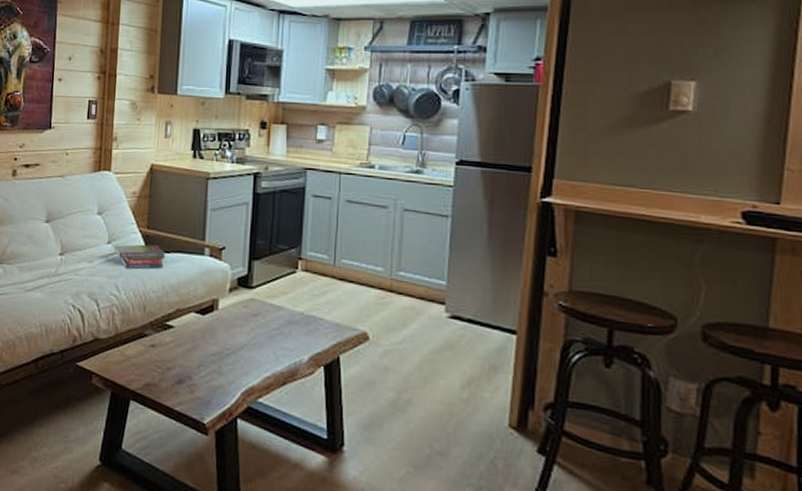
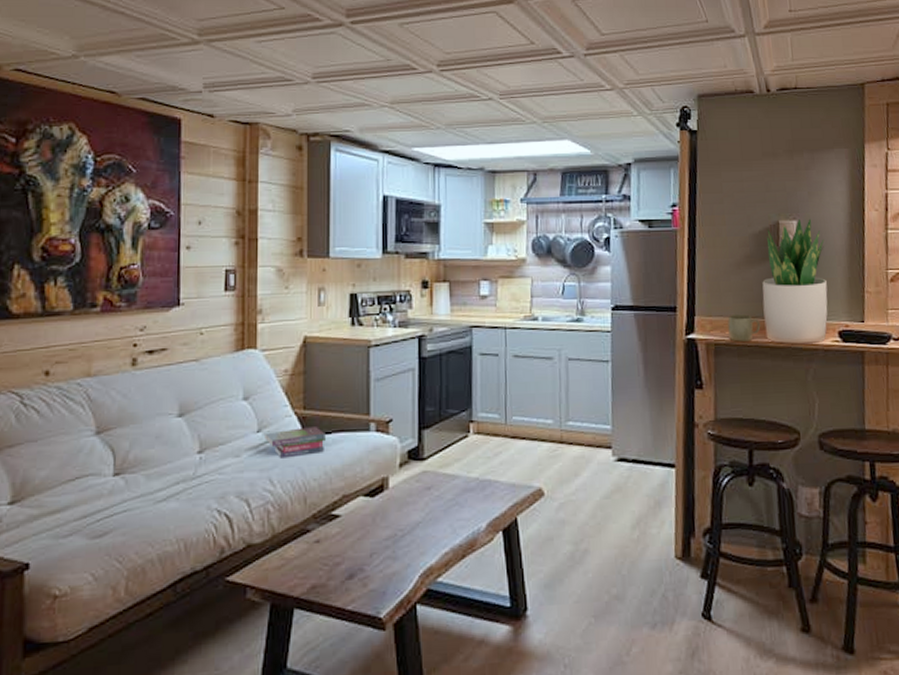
mug: none [594,181,636,213] -> present [727,314,761,343]
planter: none [641,79,732,224] -> present [762,218,828,345]

